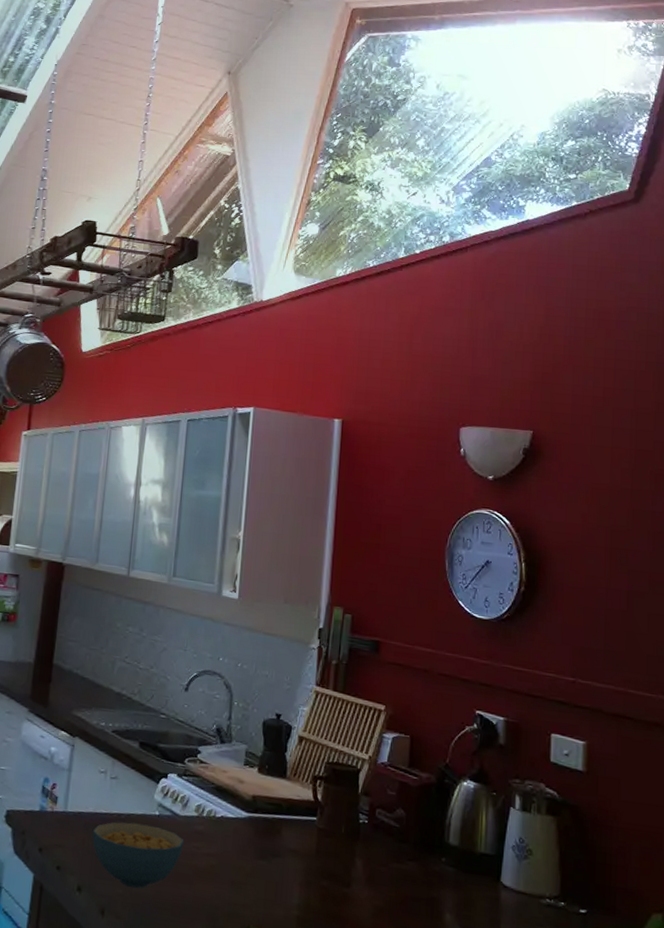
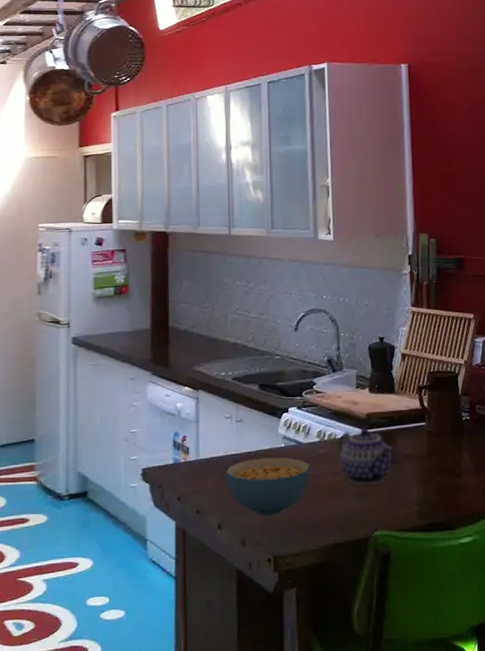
teapot: none [216,810,277,876] -> present [338,427,393,485]

